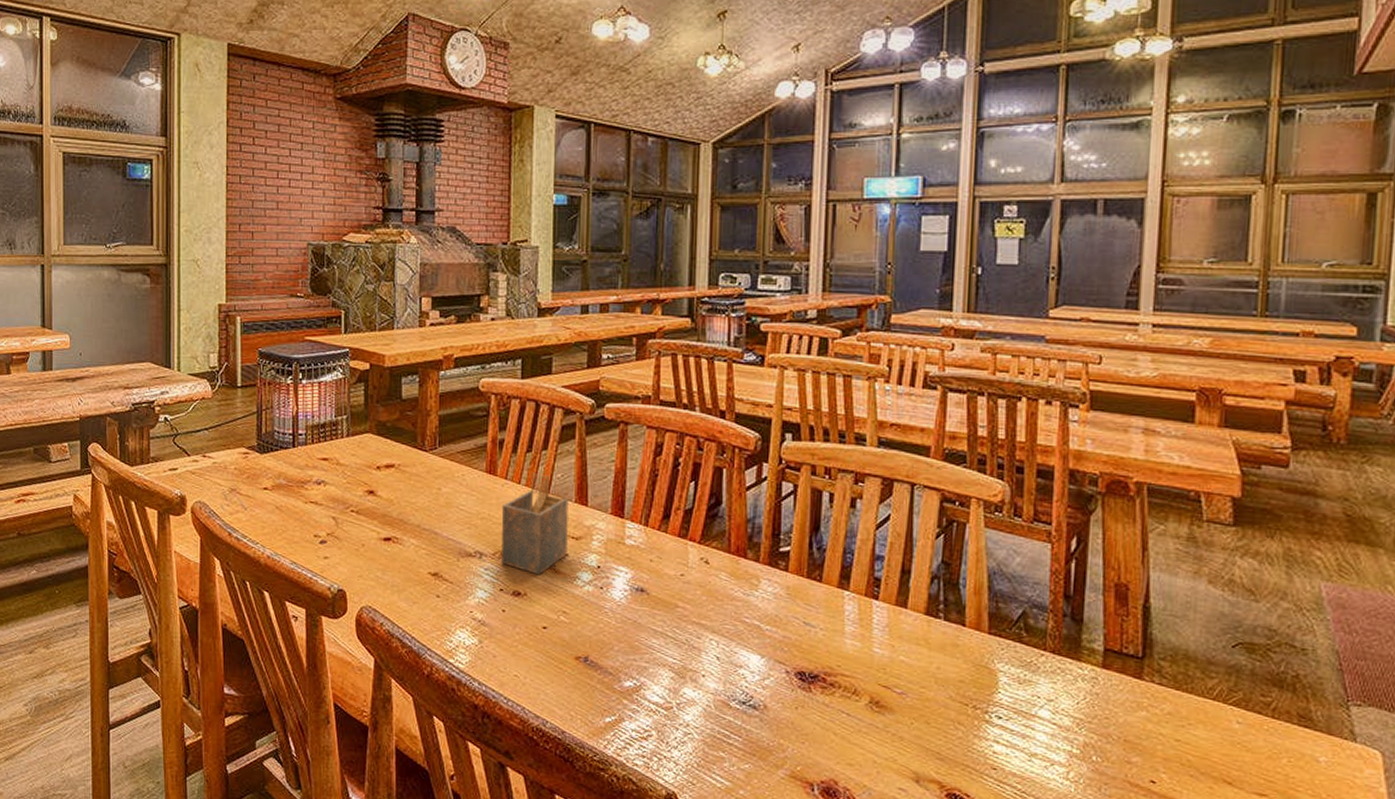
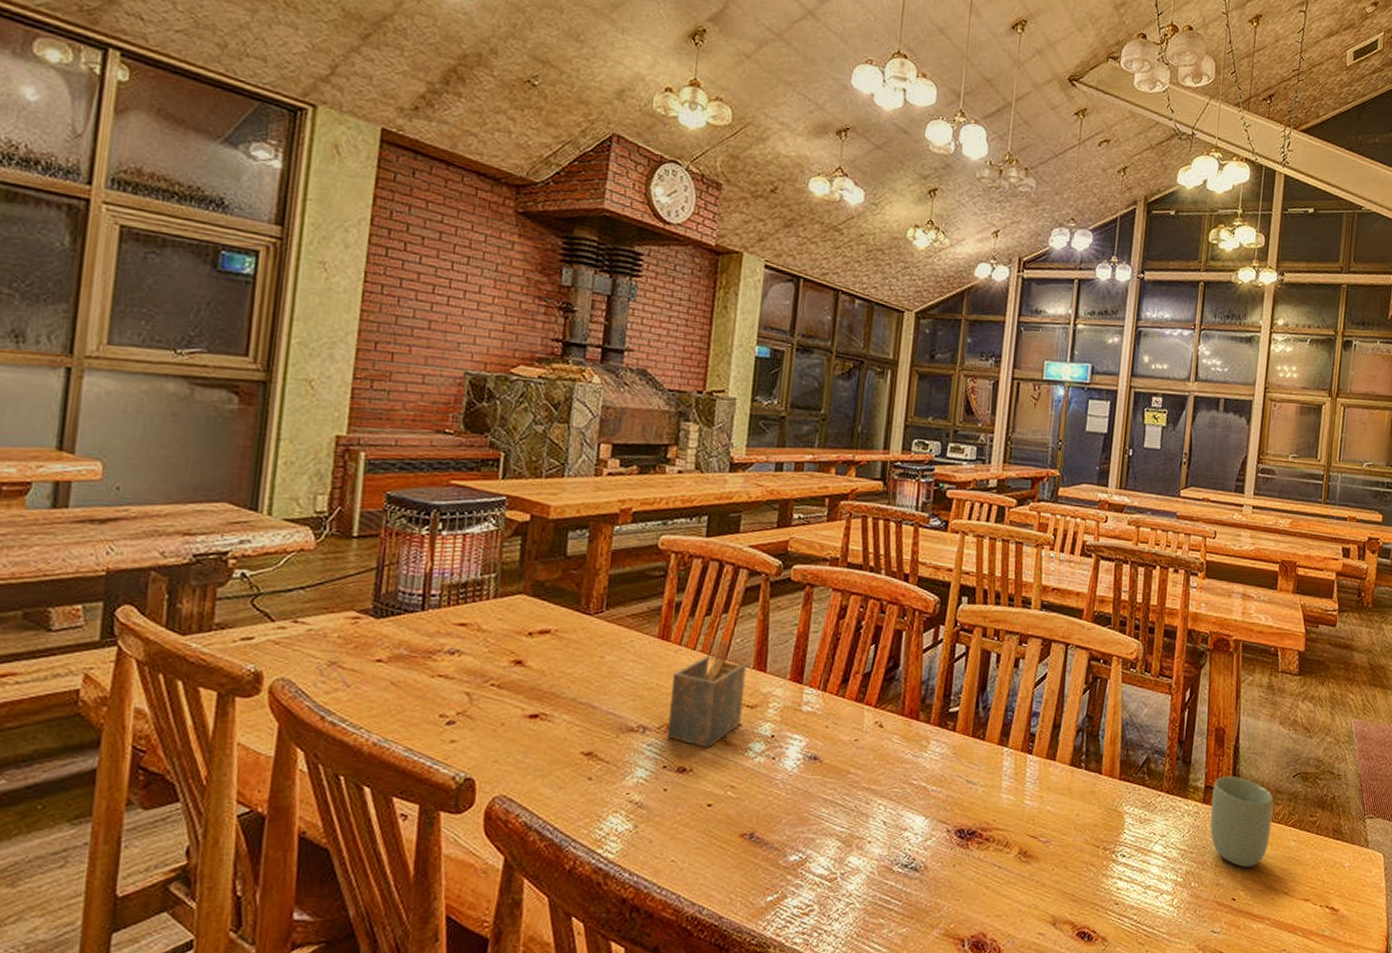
cup: none [1113,639,1205,748] -> present [1210,776,1274,867]

